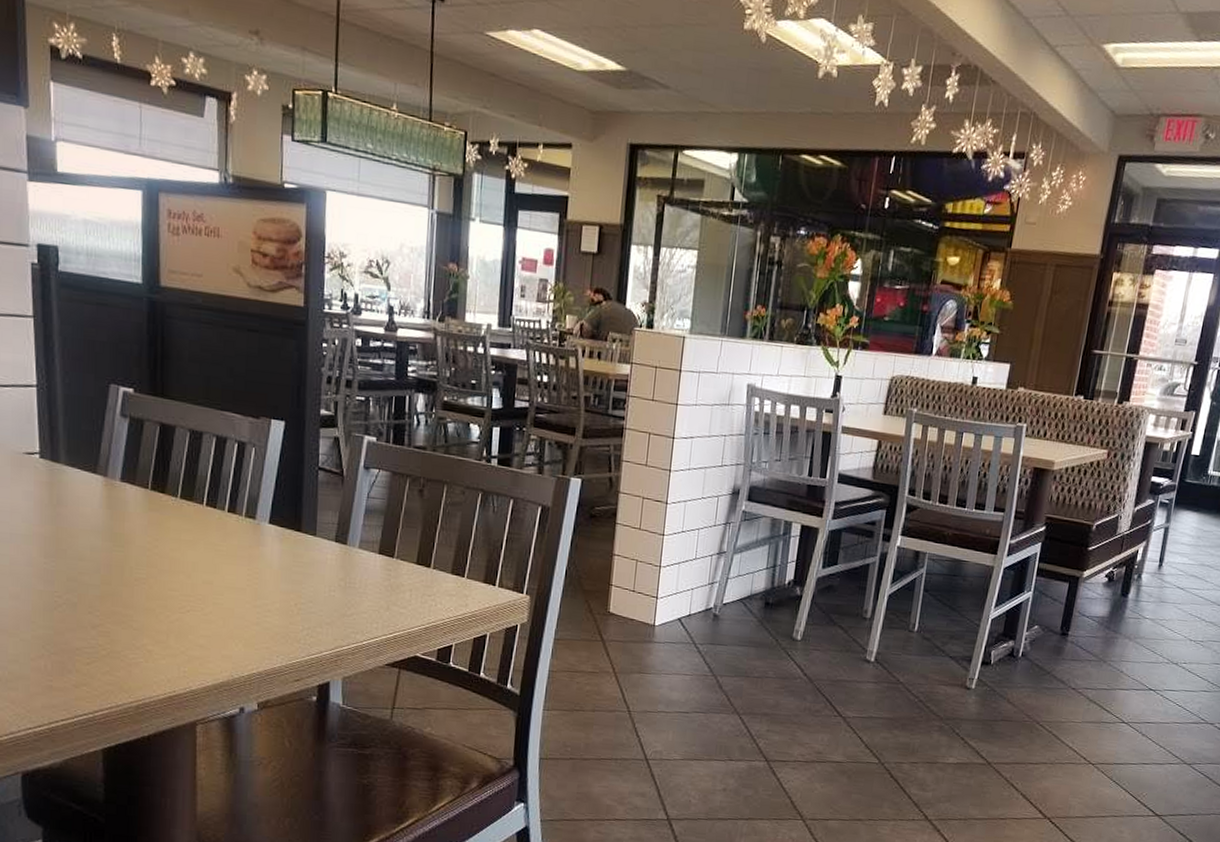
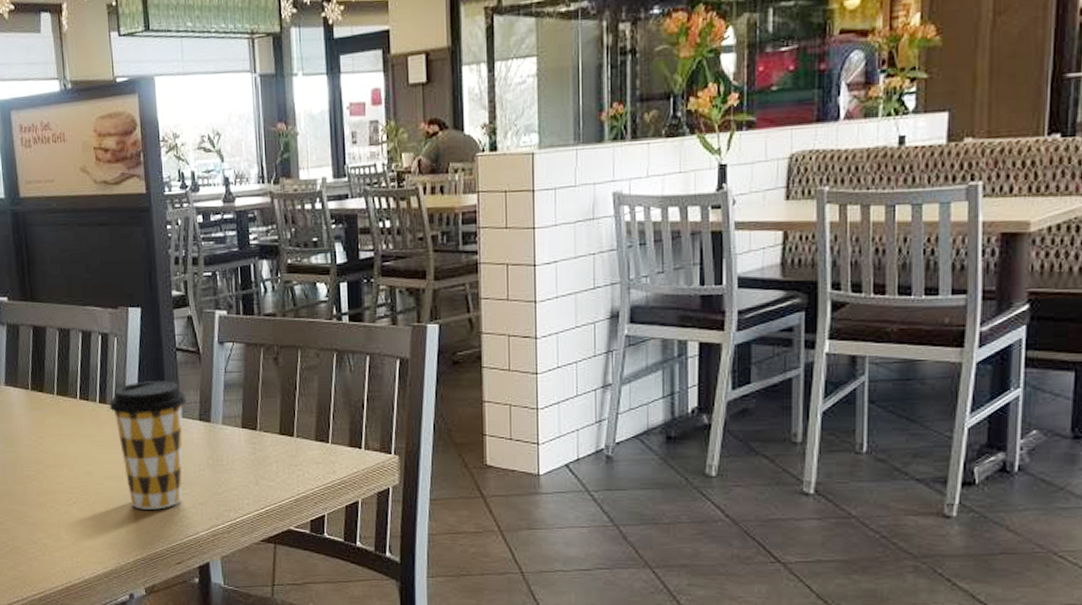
coffee cup: none [239,495,324,626] -> present [109,380,187,510]

